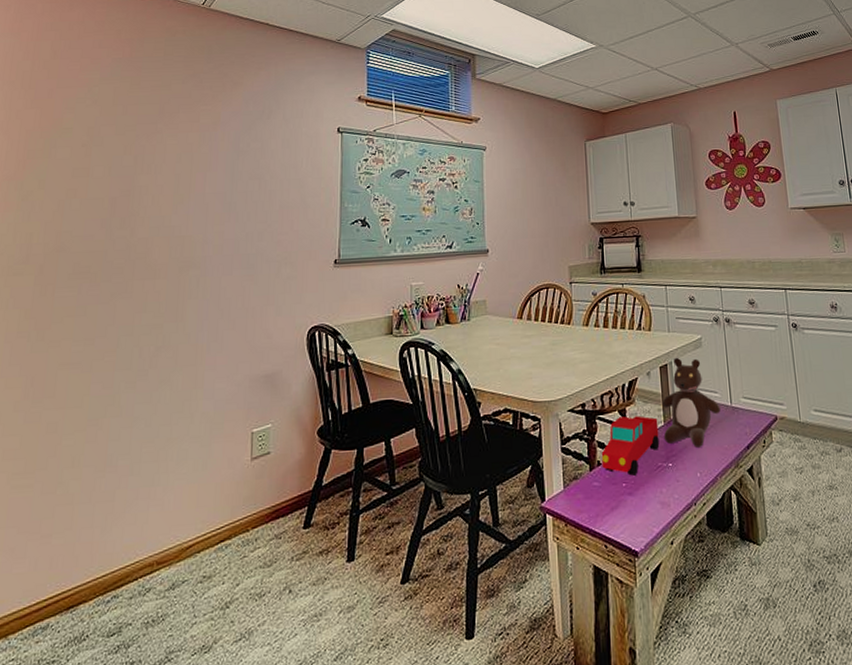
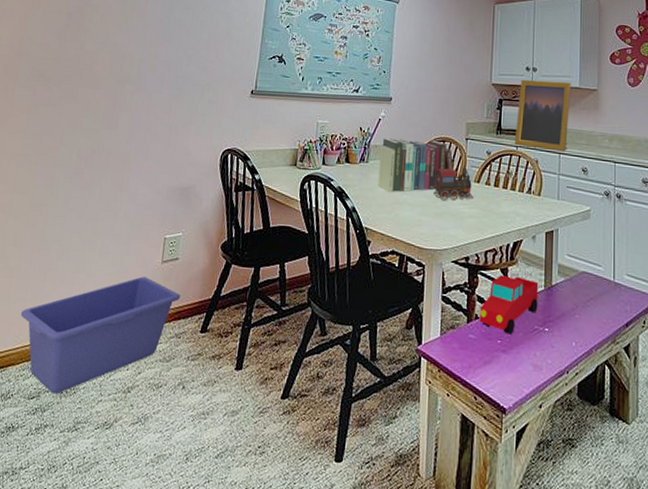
storage bin: none [89,478,276,626] -> present [21,276,181,395]
books: none [481,288,560,349] -> present [377,138,454,193]
toy train: none [541,313,584,350] -> present [433,168,474,201]
picture frame: none [619,212,672,284] -> present [514,79,571,152]
stuffed animal: present [662,357,721,449] -> none [543,225,602,319]

